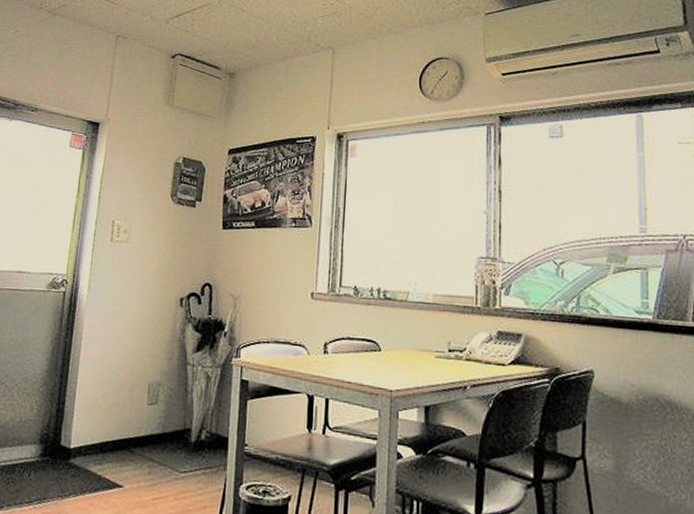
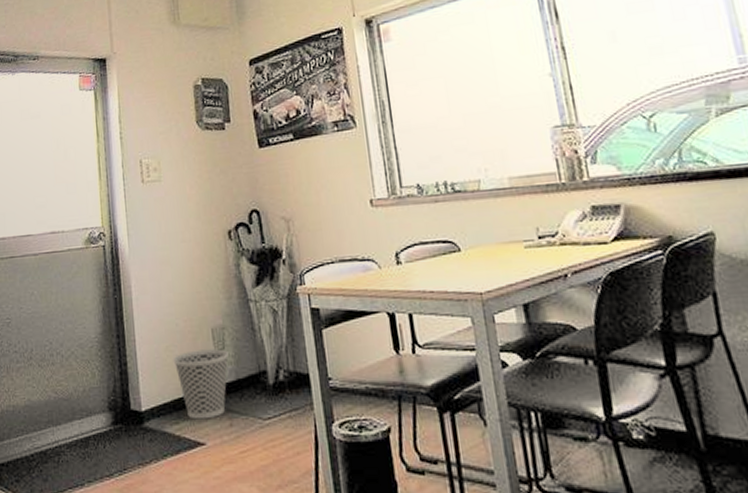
wastebasket: none [108,400,160,464] -> present [173,349,229,420]

